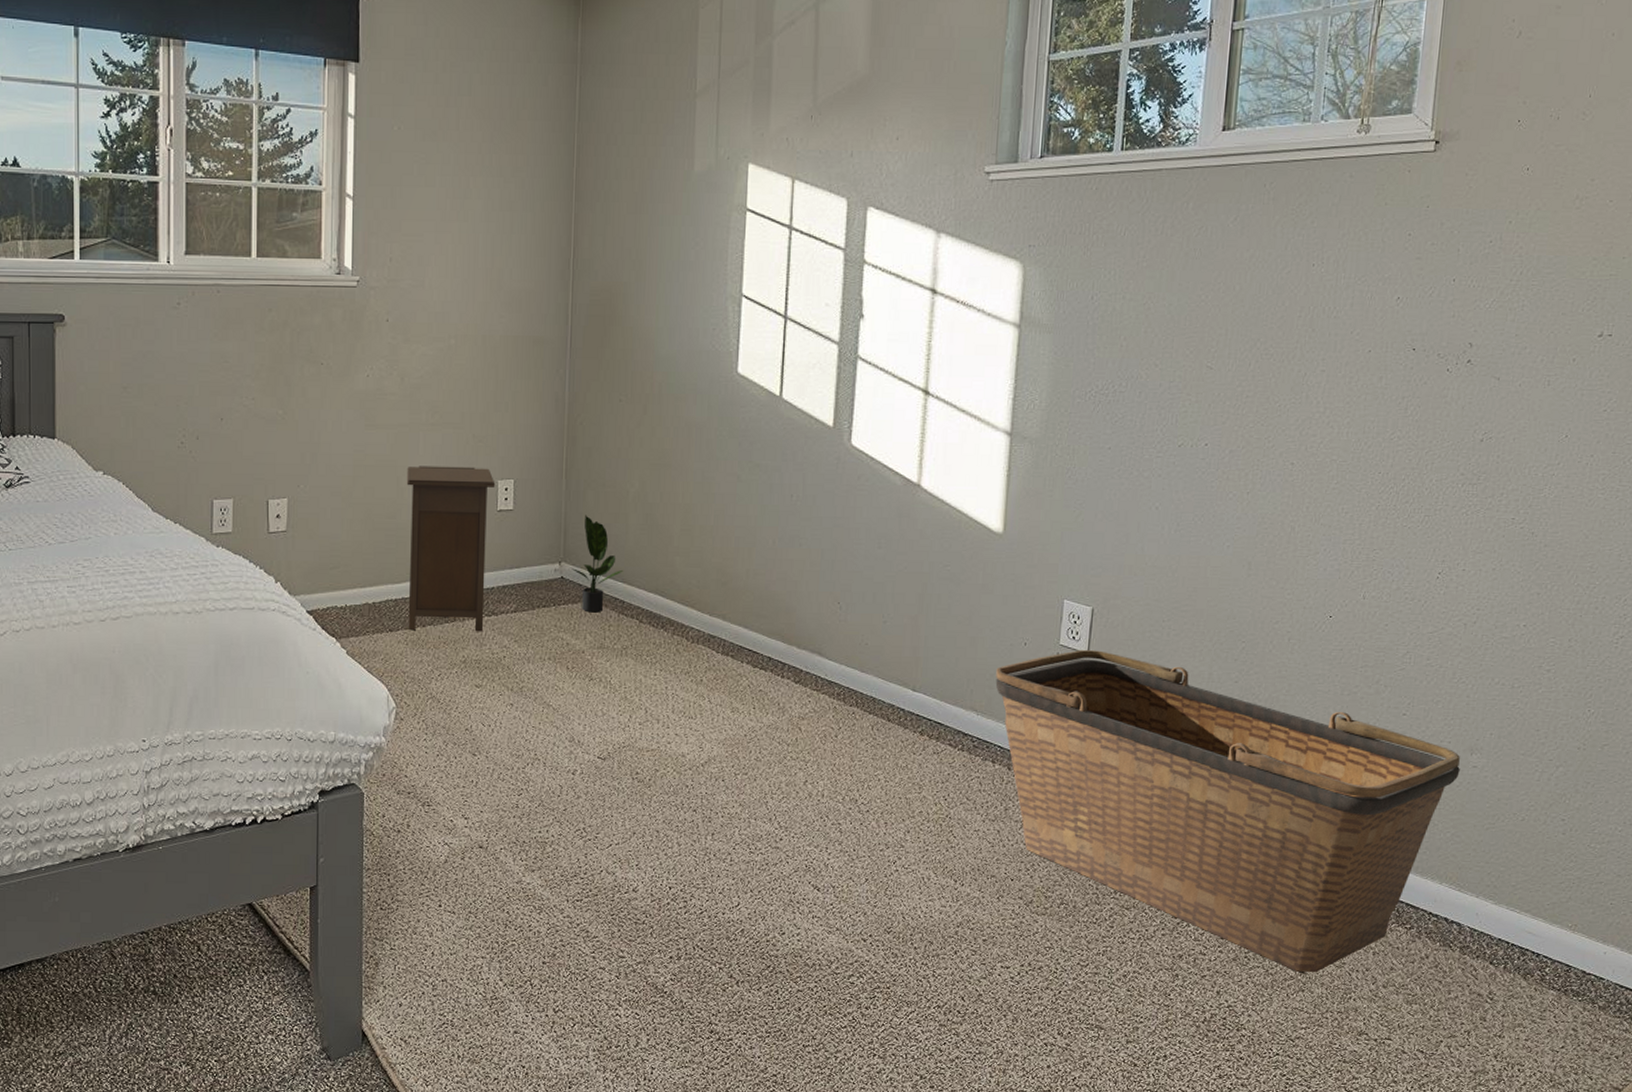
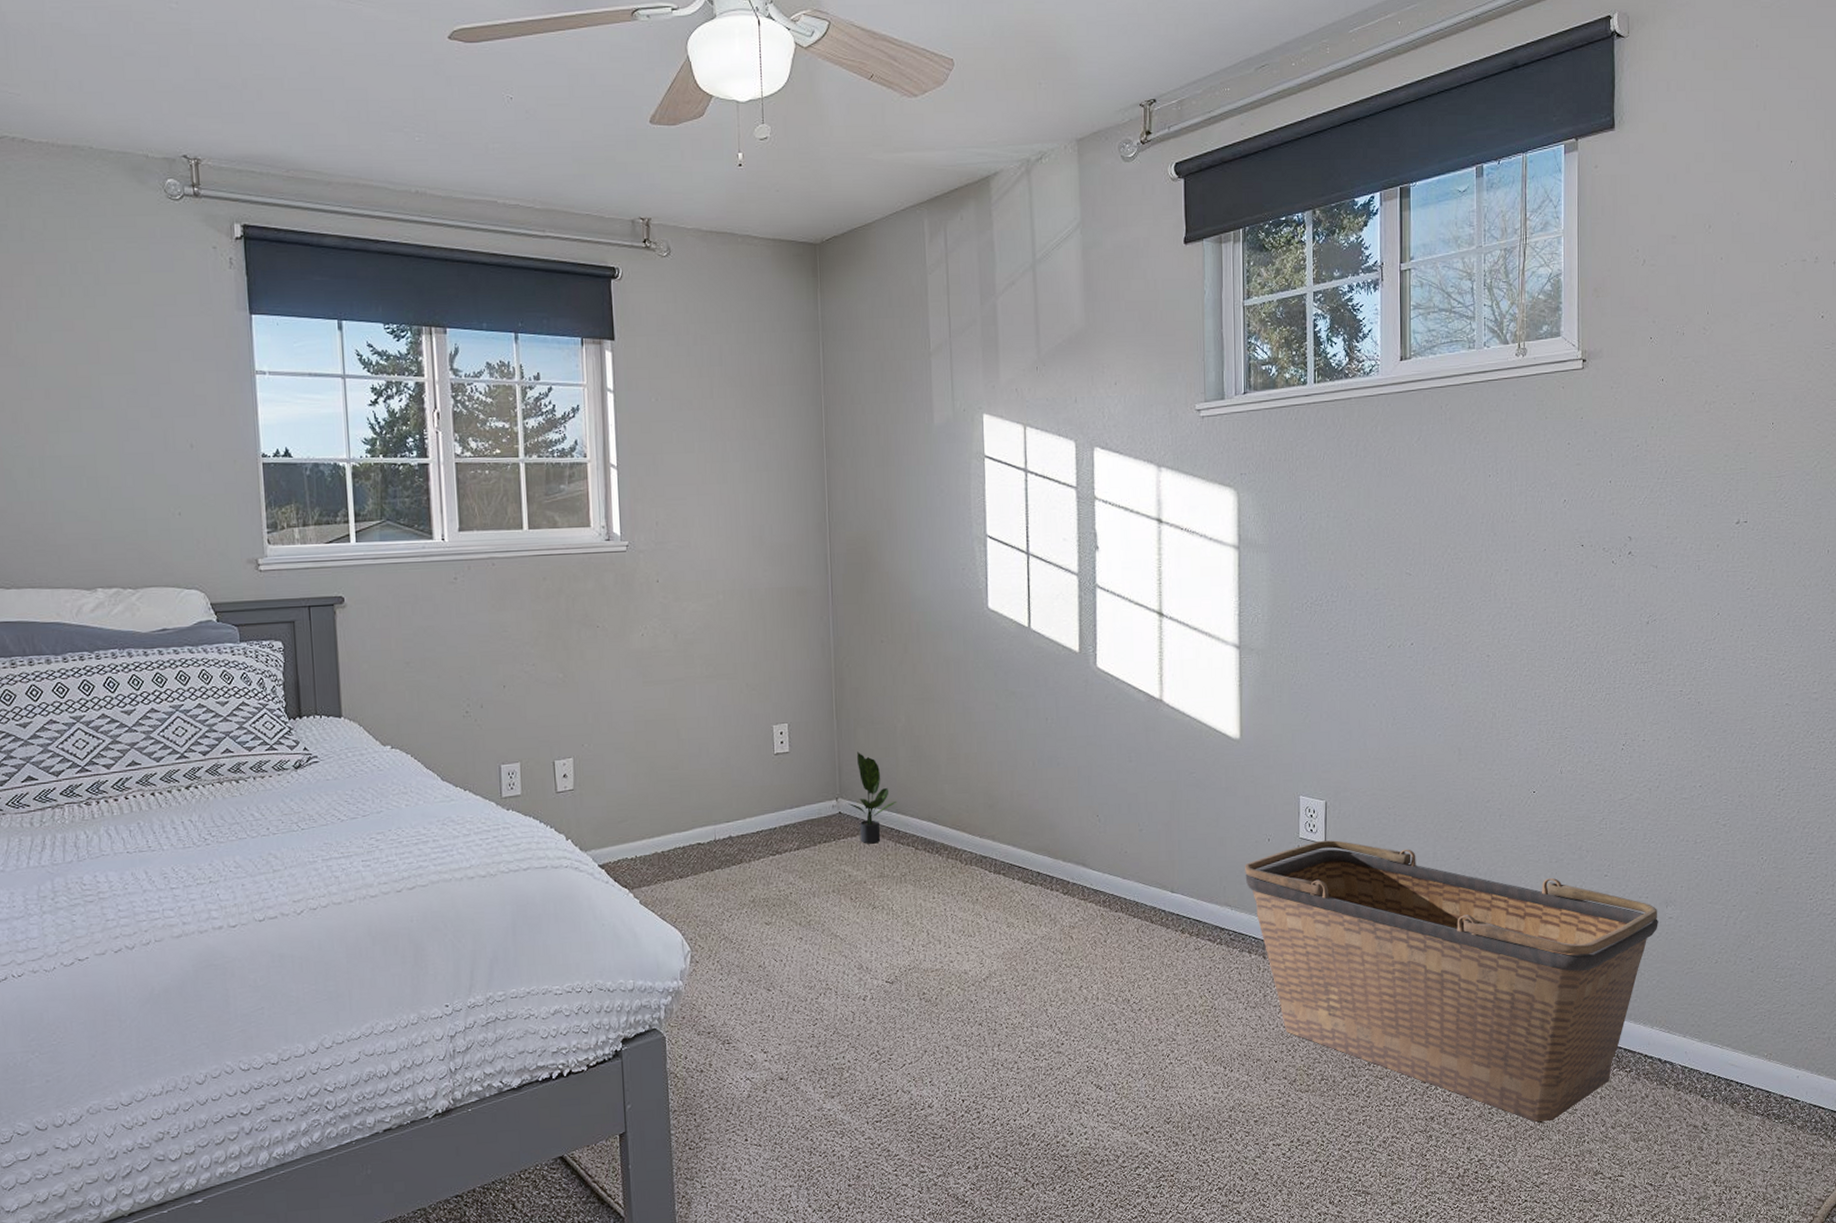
nightstand: present [406,466,496,632] -> none [685,714,771,875]

